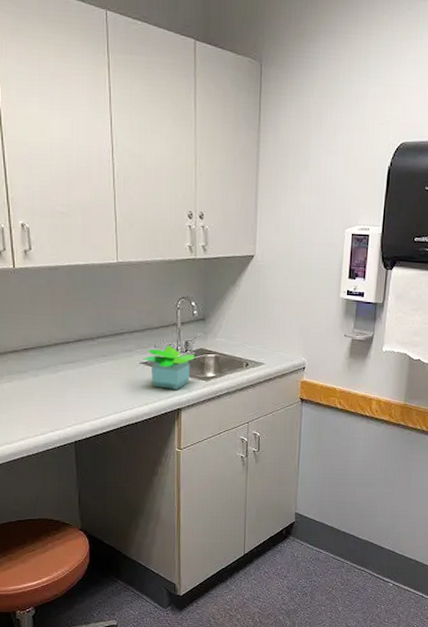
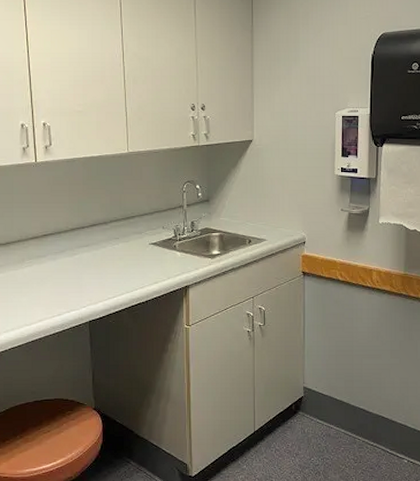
potted plant: present [142,345,195,389] -> none [151,226,201,268]

